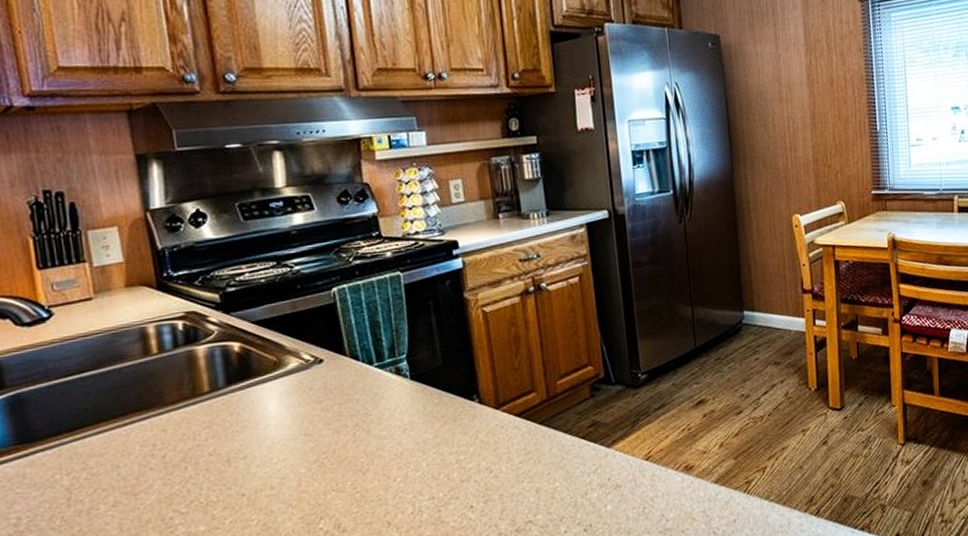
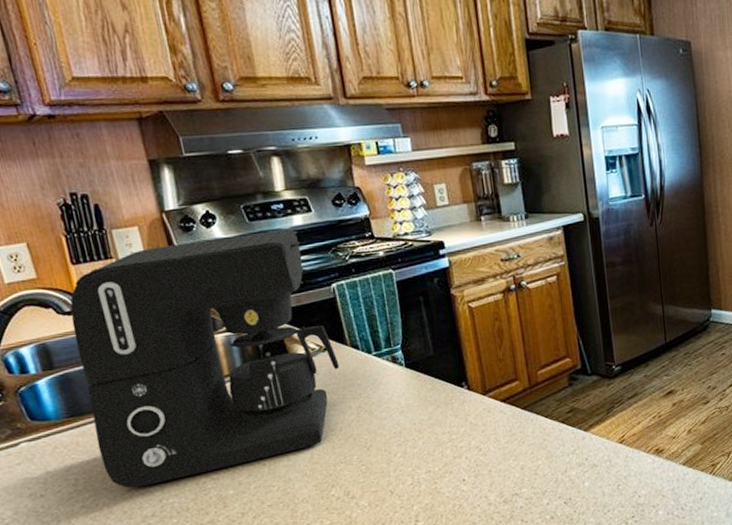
coffee maker: none [31,228,336,527] -> present [70,229,340,488]

